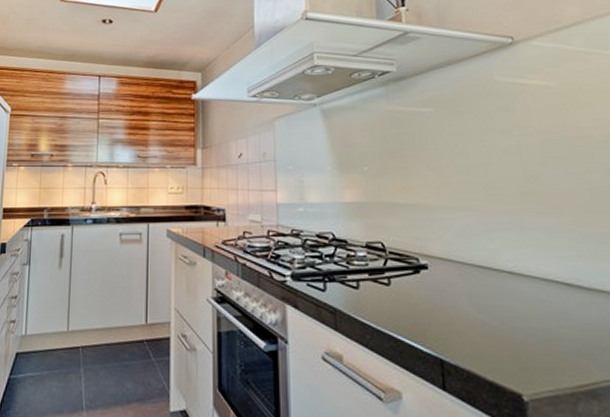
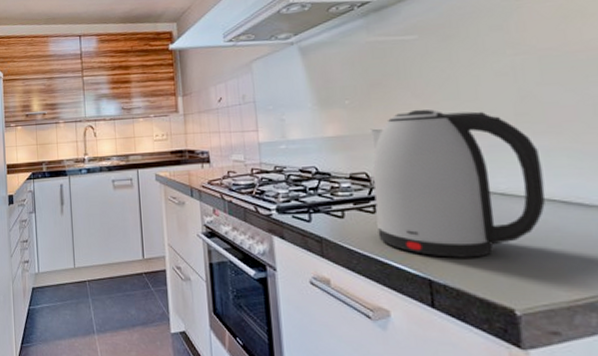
kettle: none [386,181,549,338] -> present [369,109,546,258]

